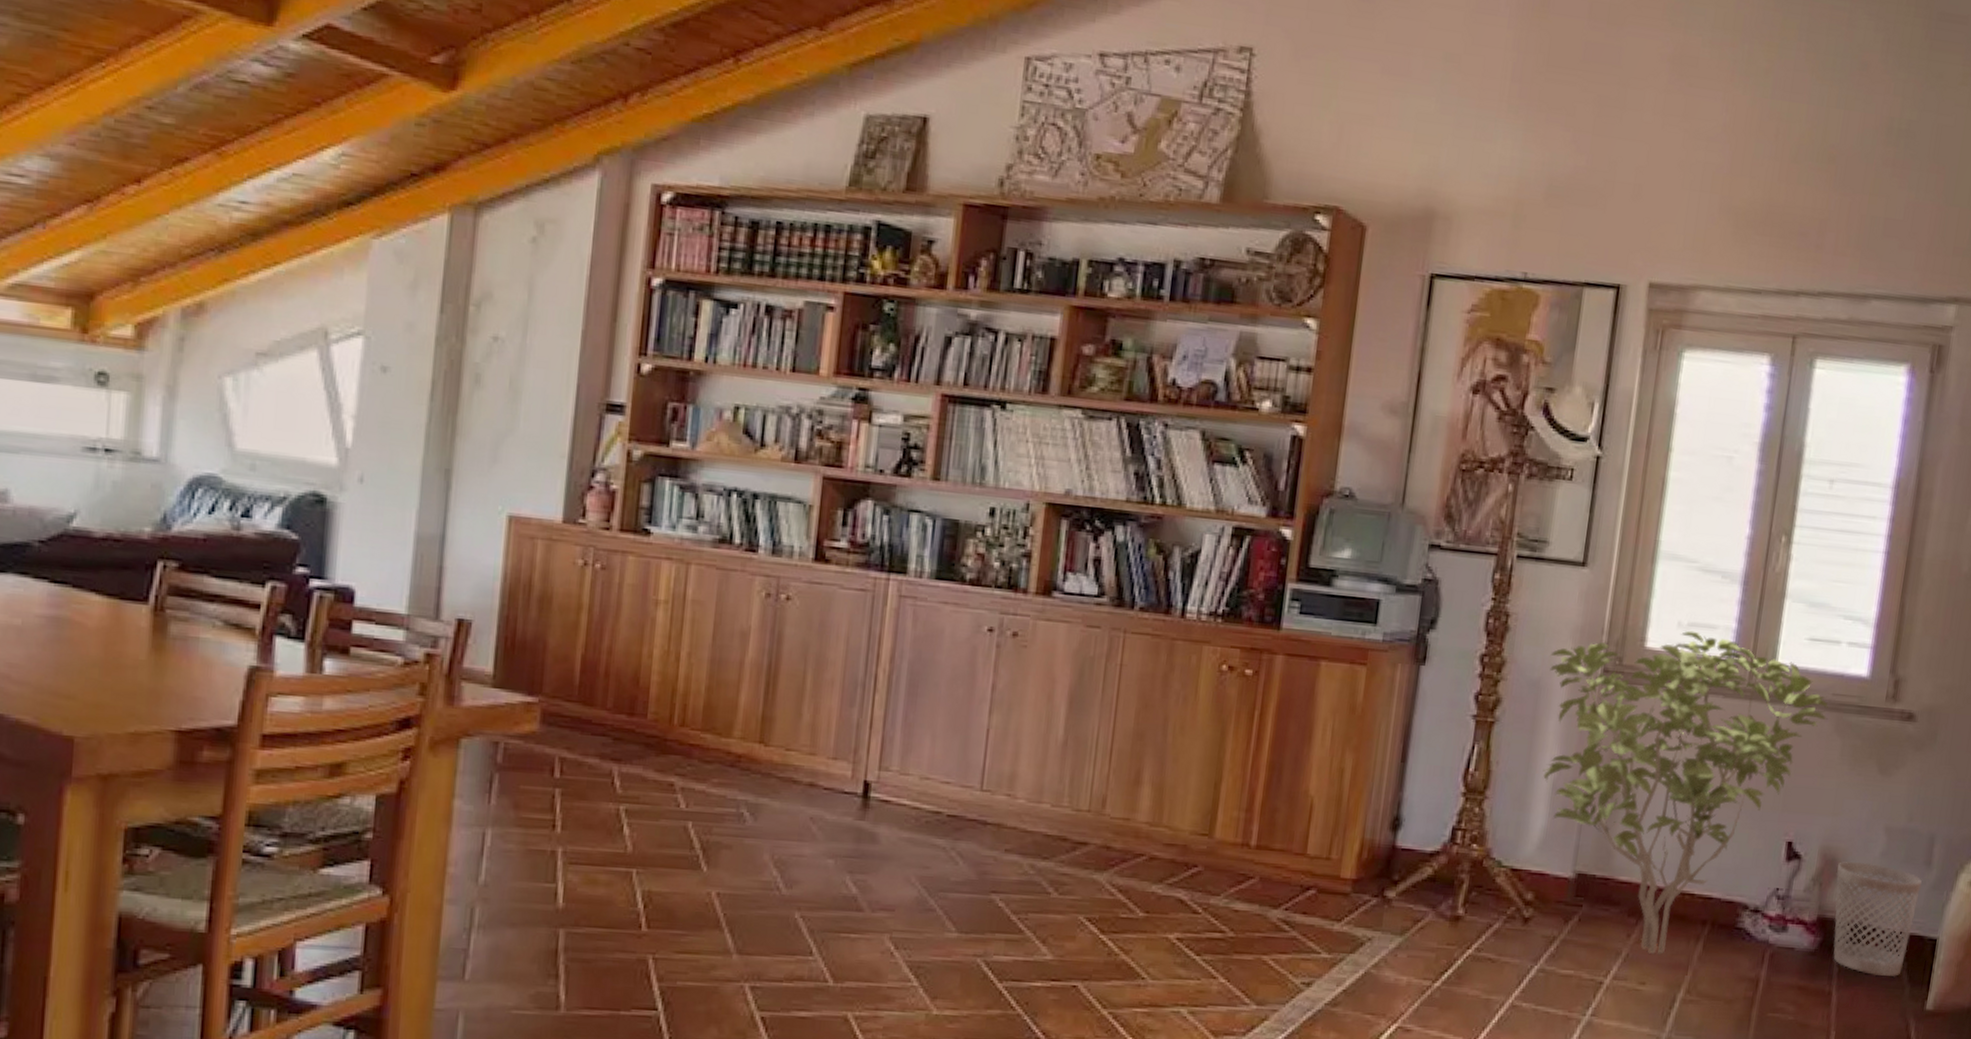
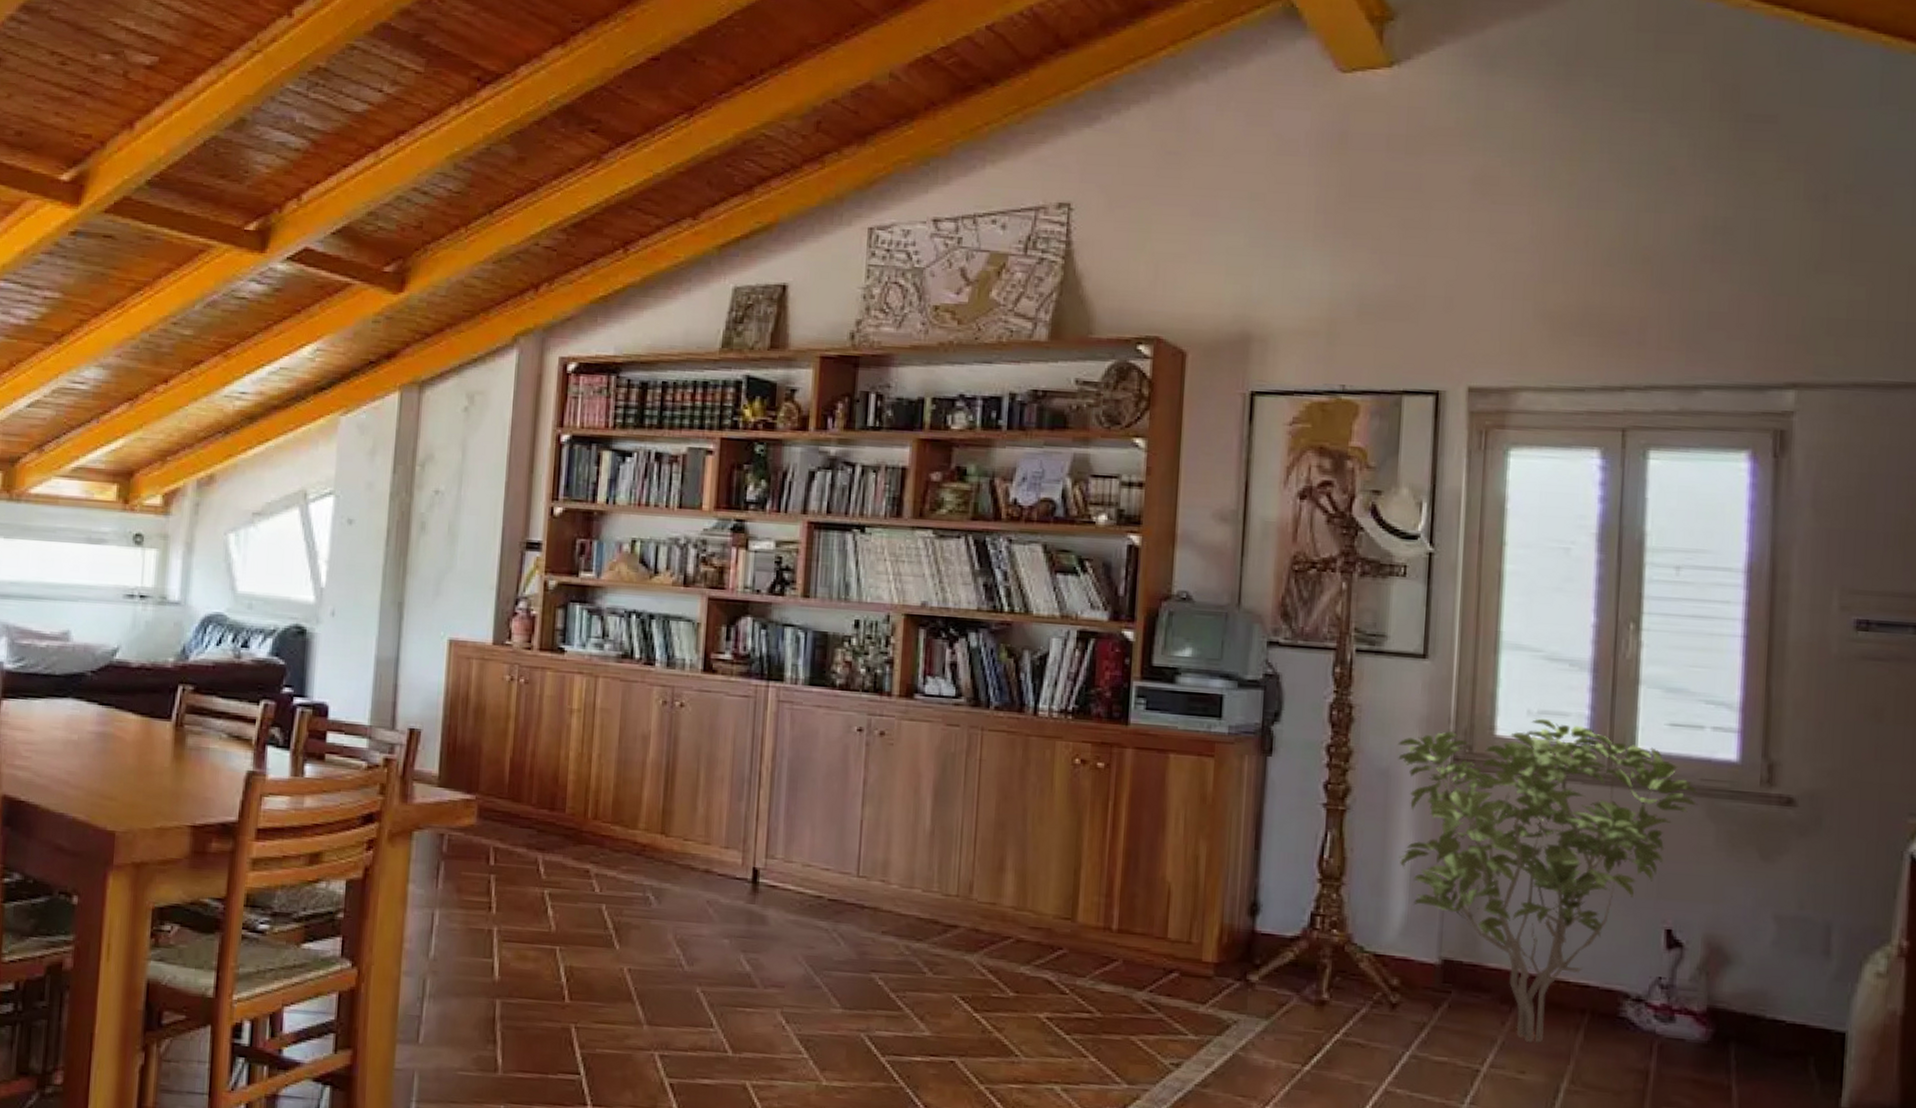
wastebasket: present [1833,862,1922,976] -> none [1723,950,1822,1071]

